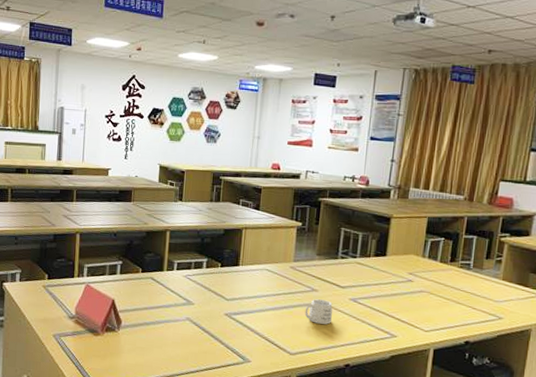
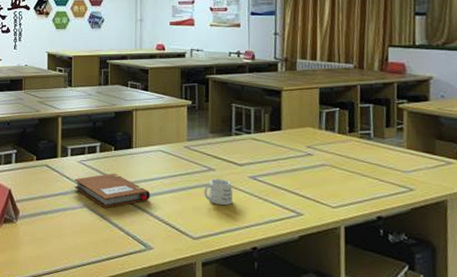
notebook: none [178,288,253,322] -> present [74,173,150,208]

